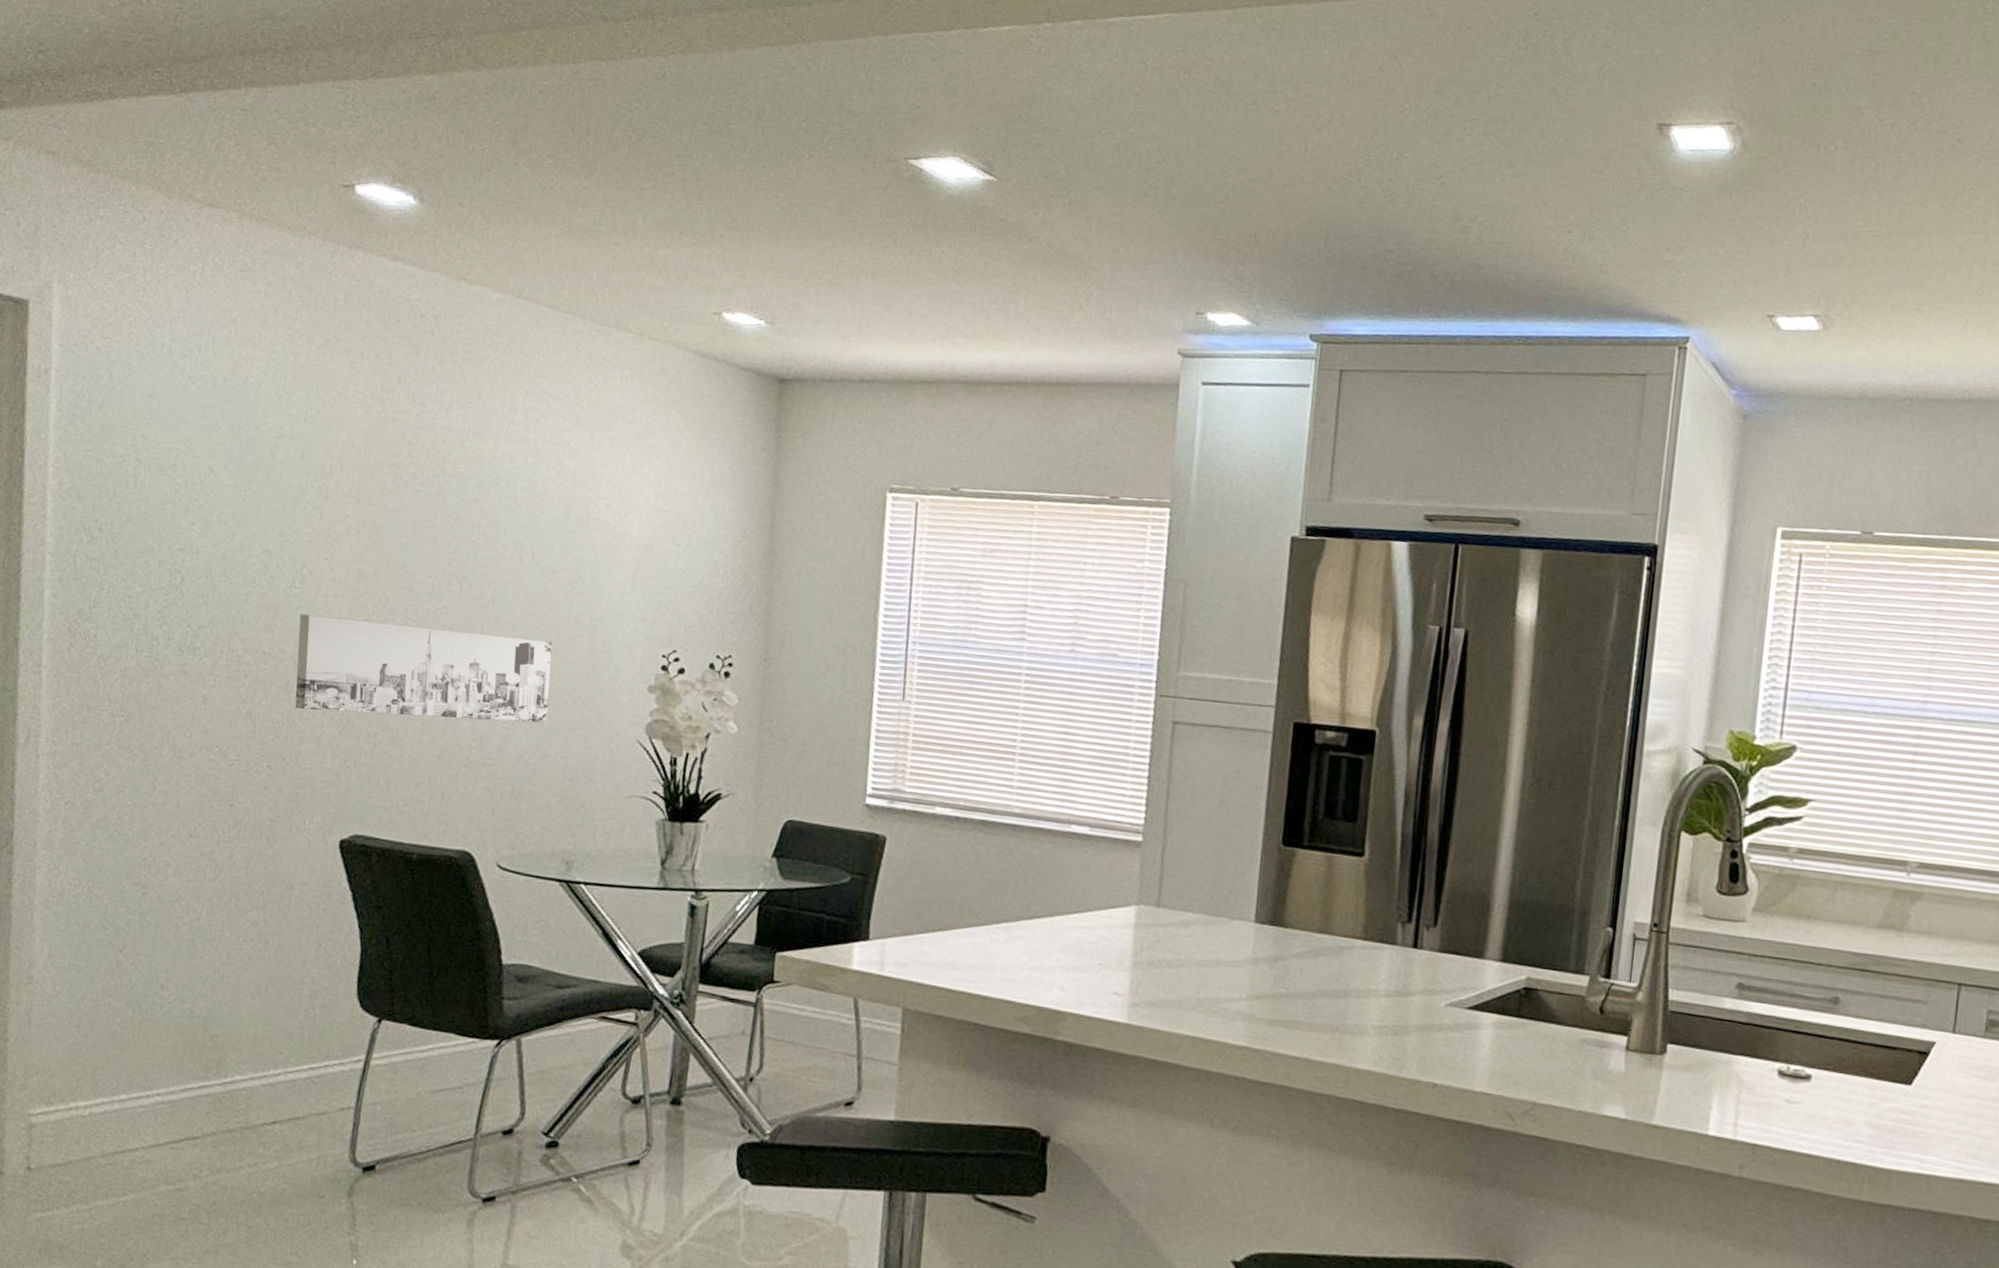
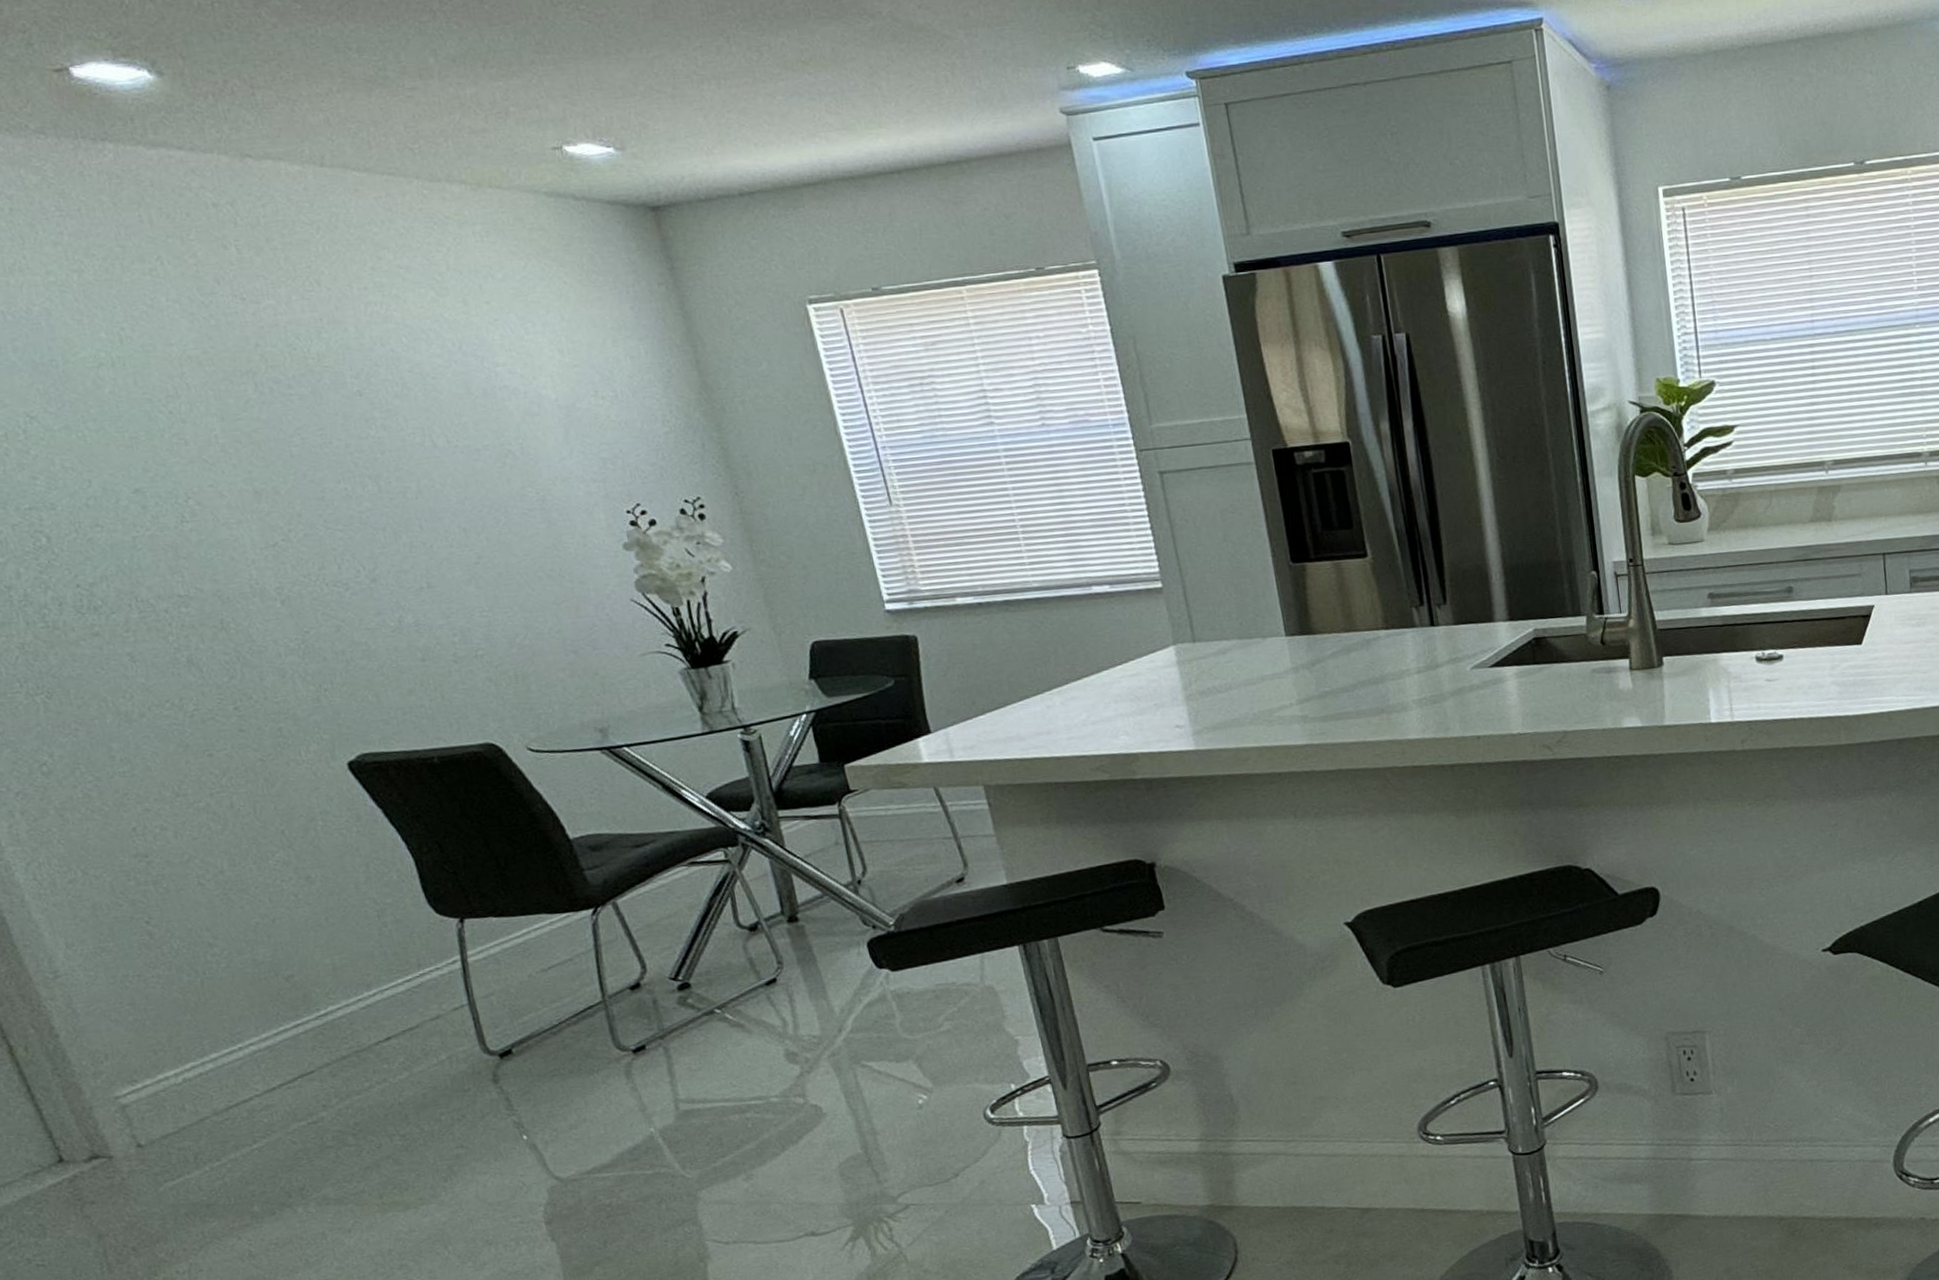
wall art: present [295,614,553,724] -> none [204,521,528,645]

